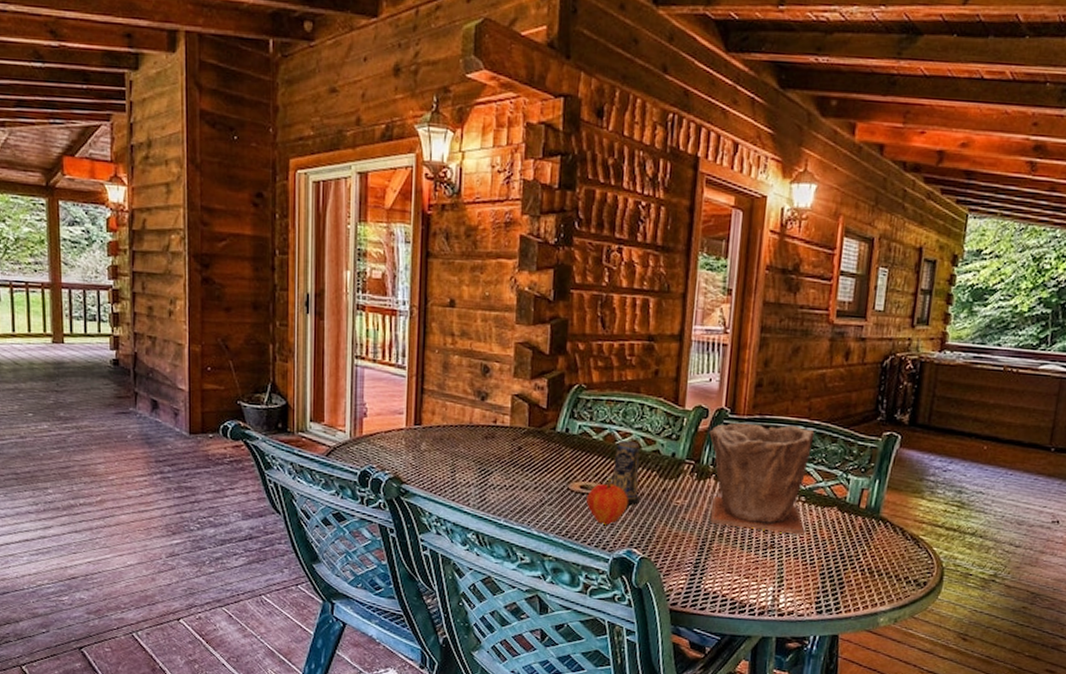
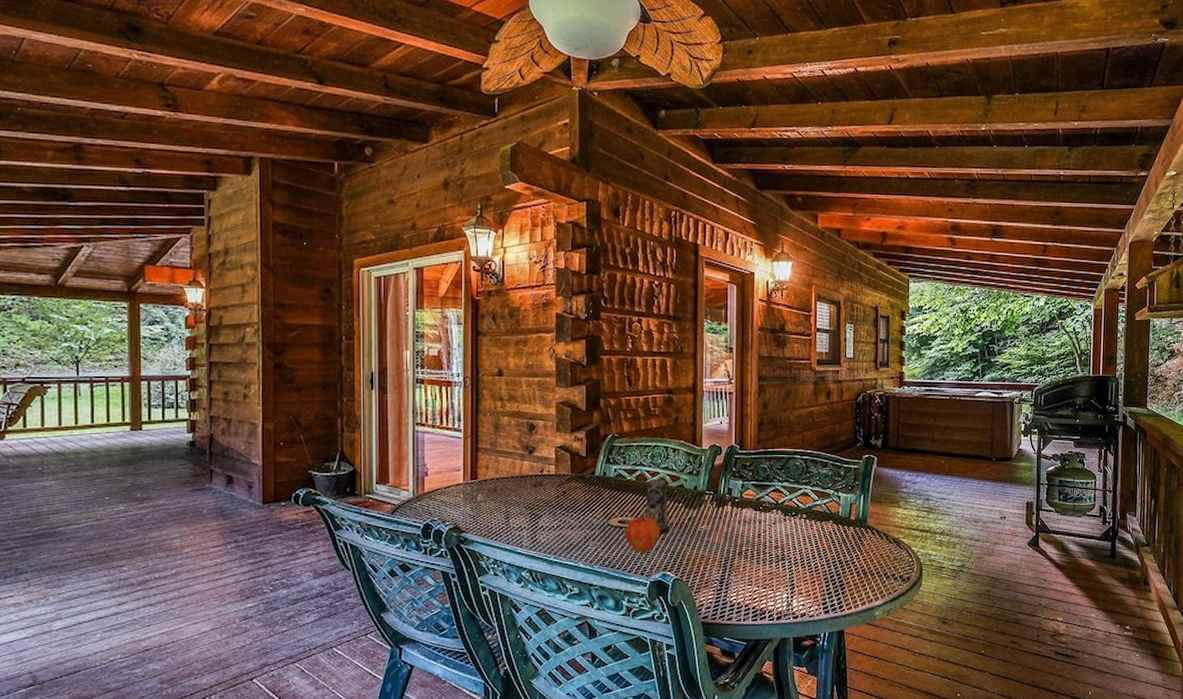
plant pot: present [709,423,815,535] -> none [724,456,809,547]

